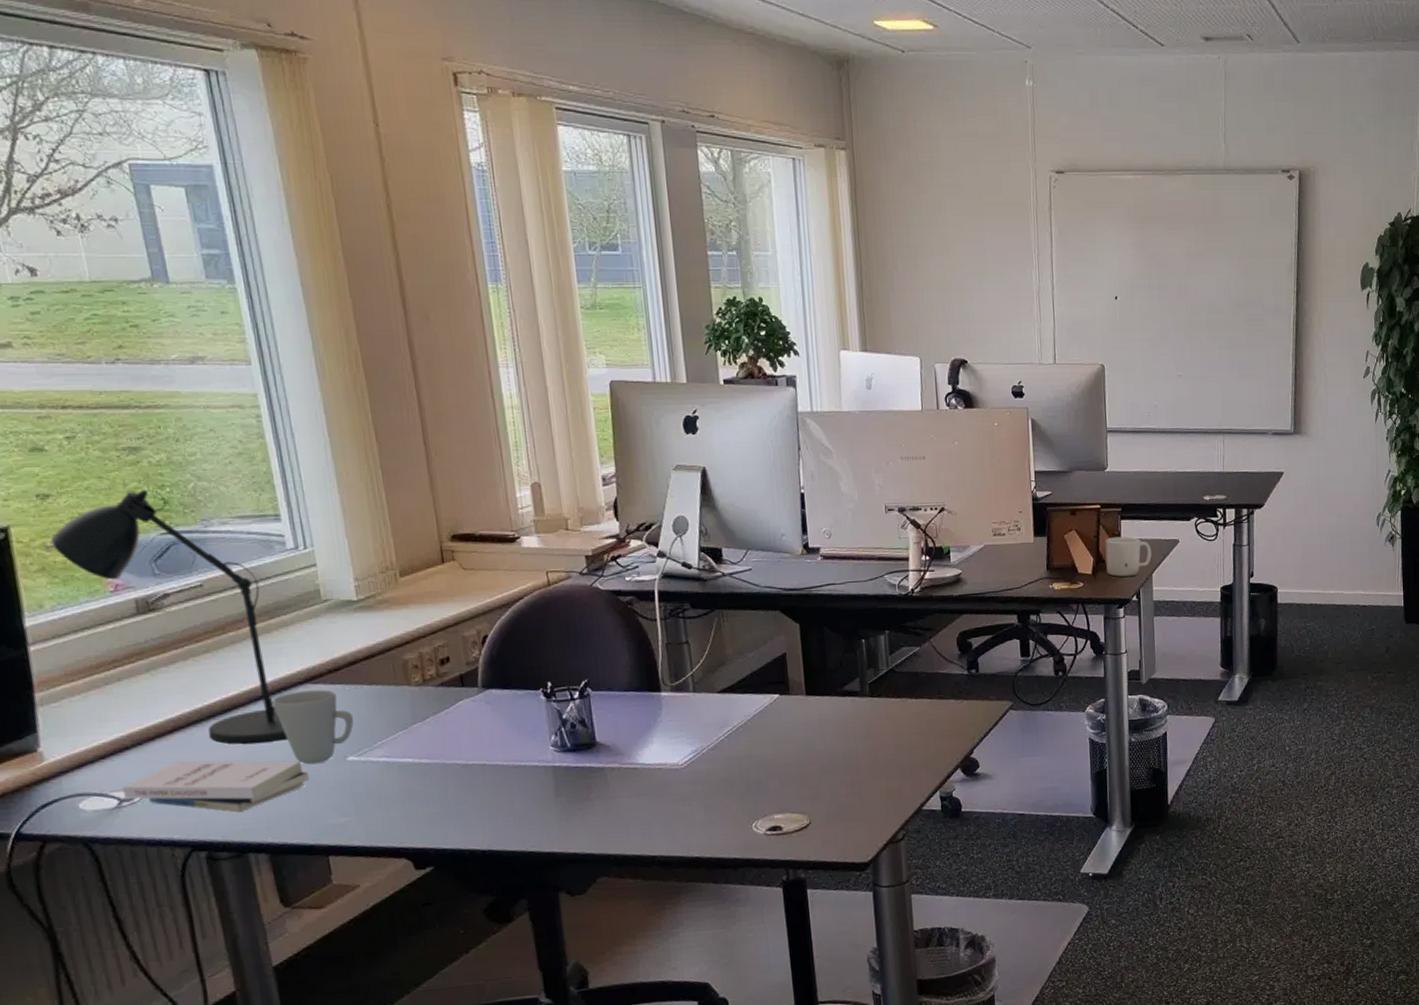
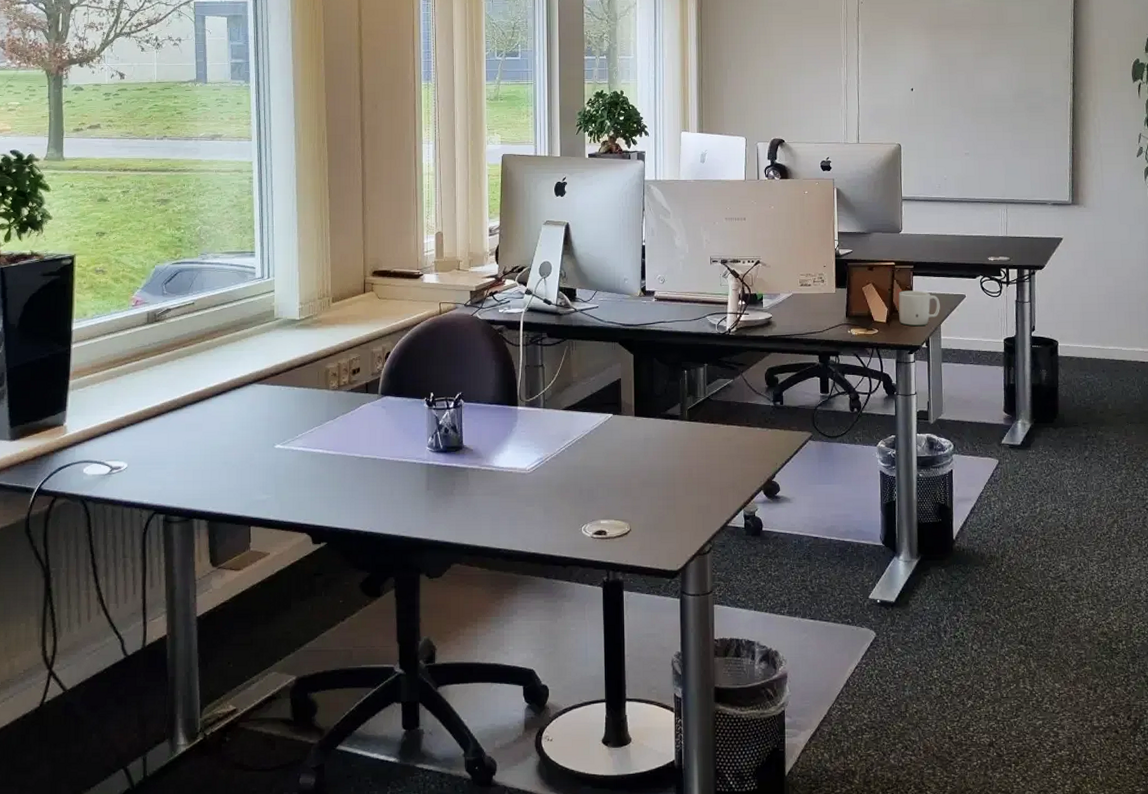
desk lamp: present [50,490,288,744] -> none [100,231,235,429]
books: present [122,760,309,812] -> none [114,439,246,484]
mug: present [272,689,354,765] -> none [228,389,283,449]

